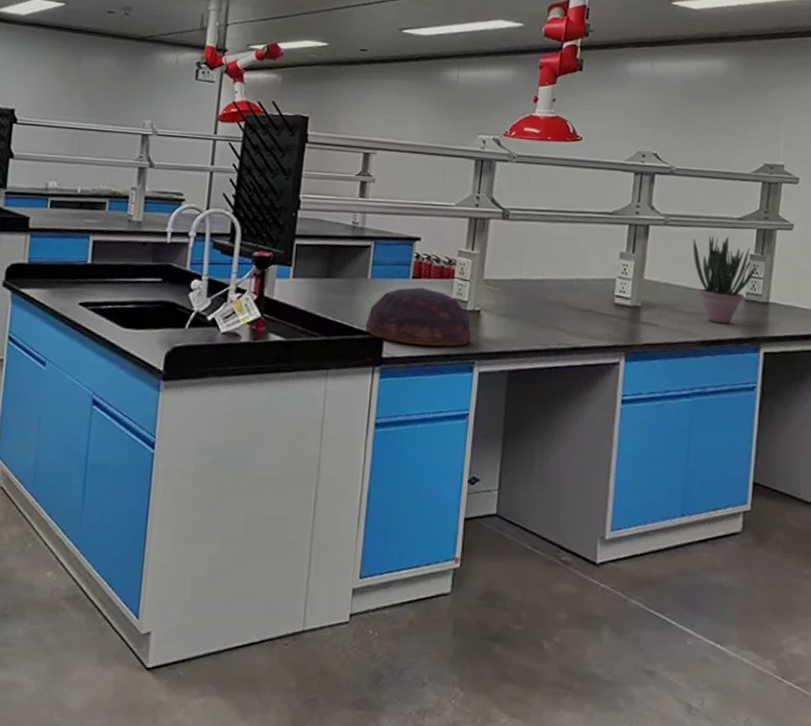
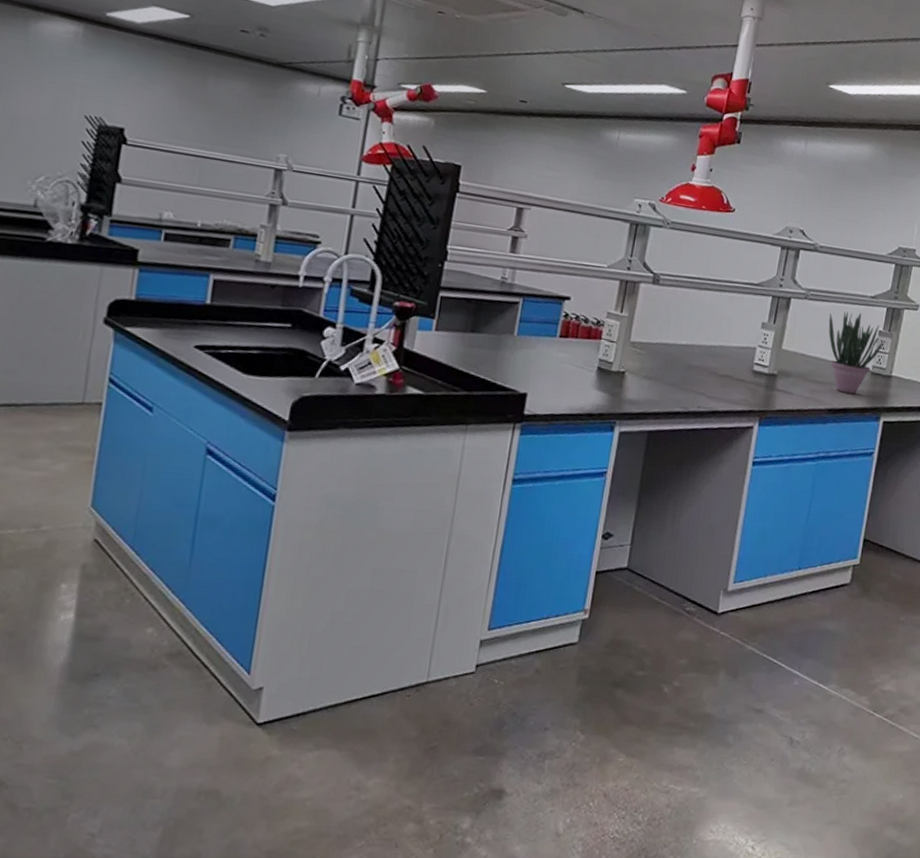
bowl: present [365,287,472,347] -> none [508,346,615,406]

